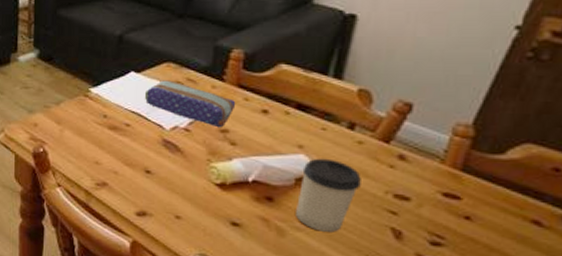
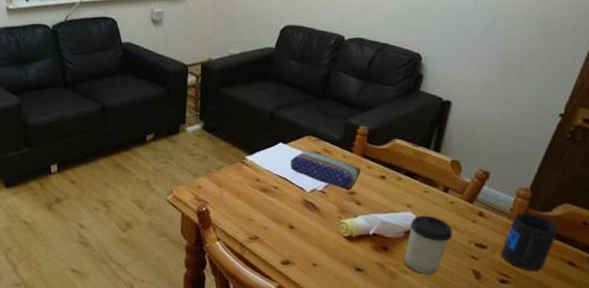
mug: none [431,155,516,231] -> present [501,213,558,271]

